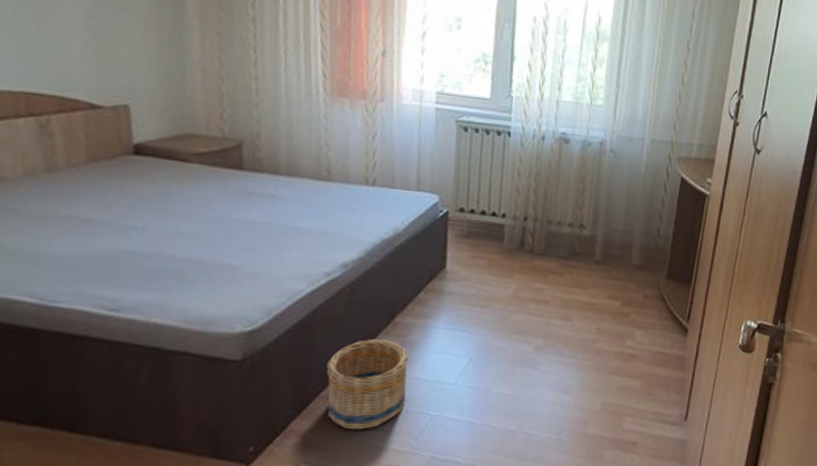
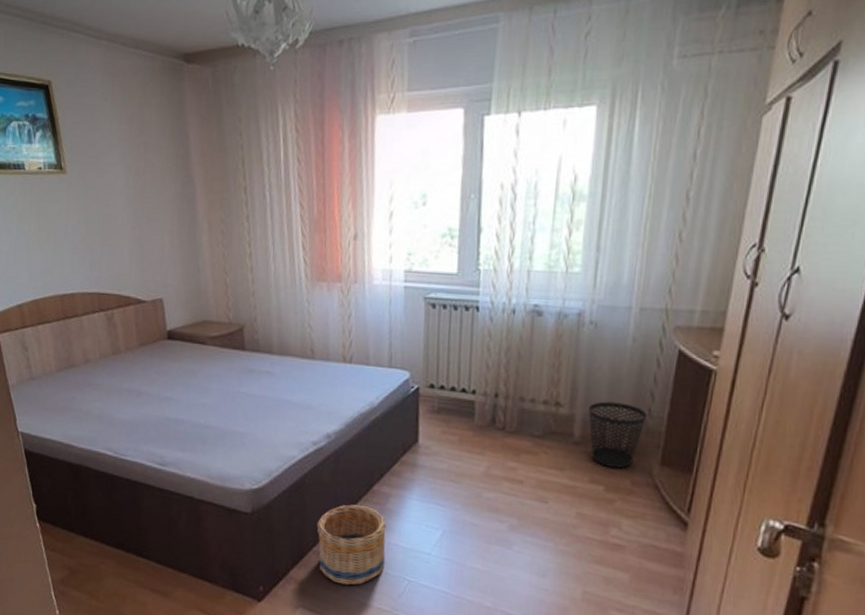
wastebasket: none [608,223,657,284] -> present [588,401,647,468]

